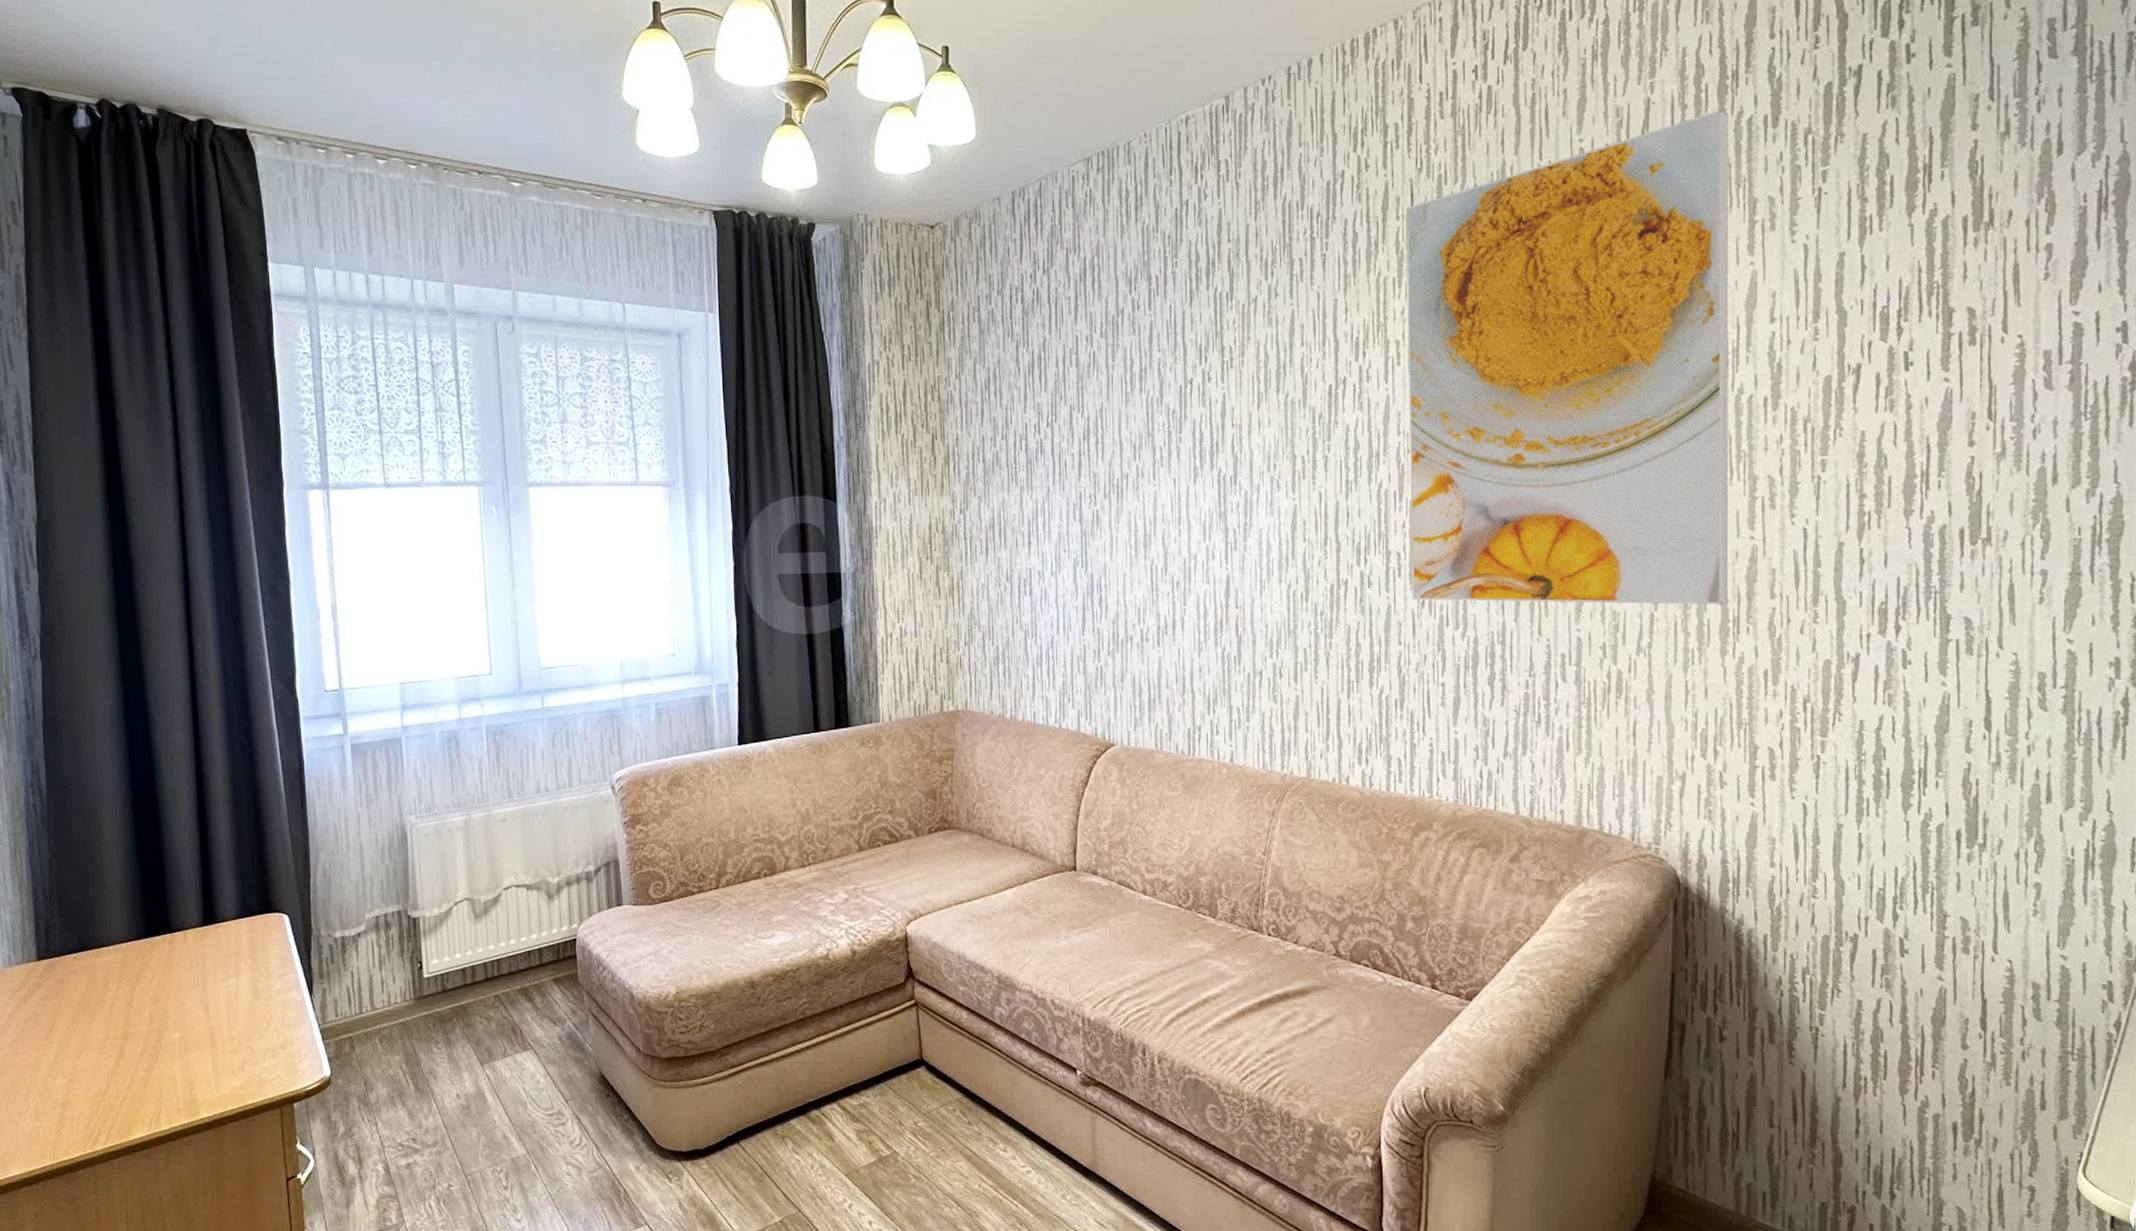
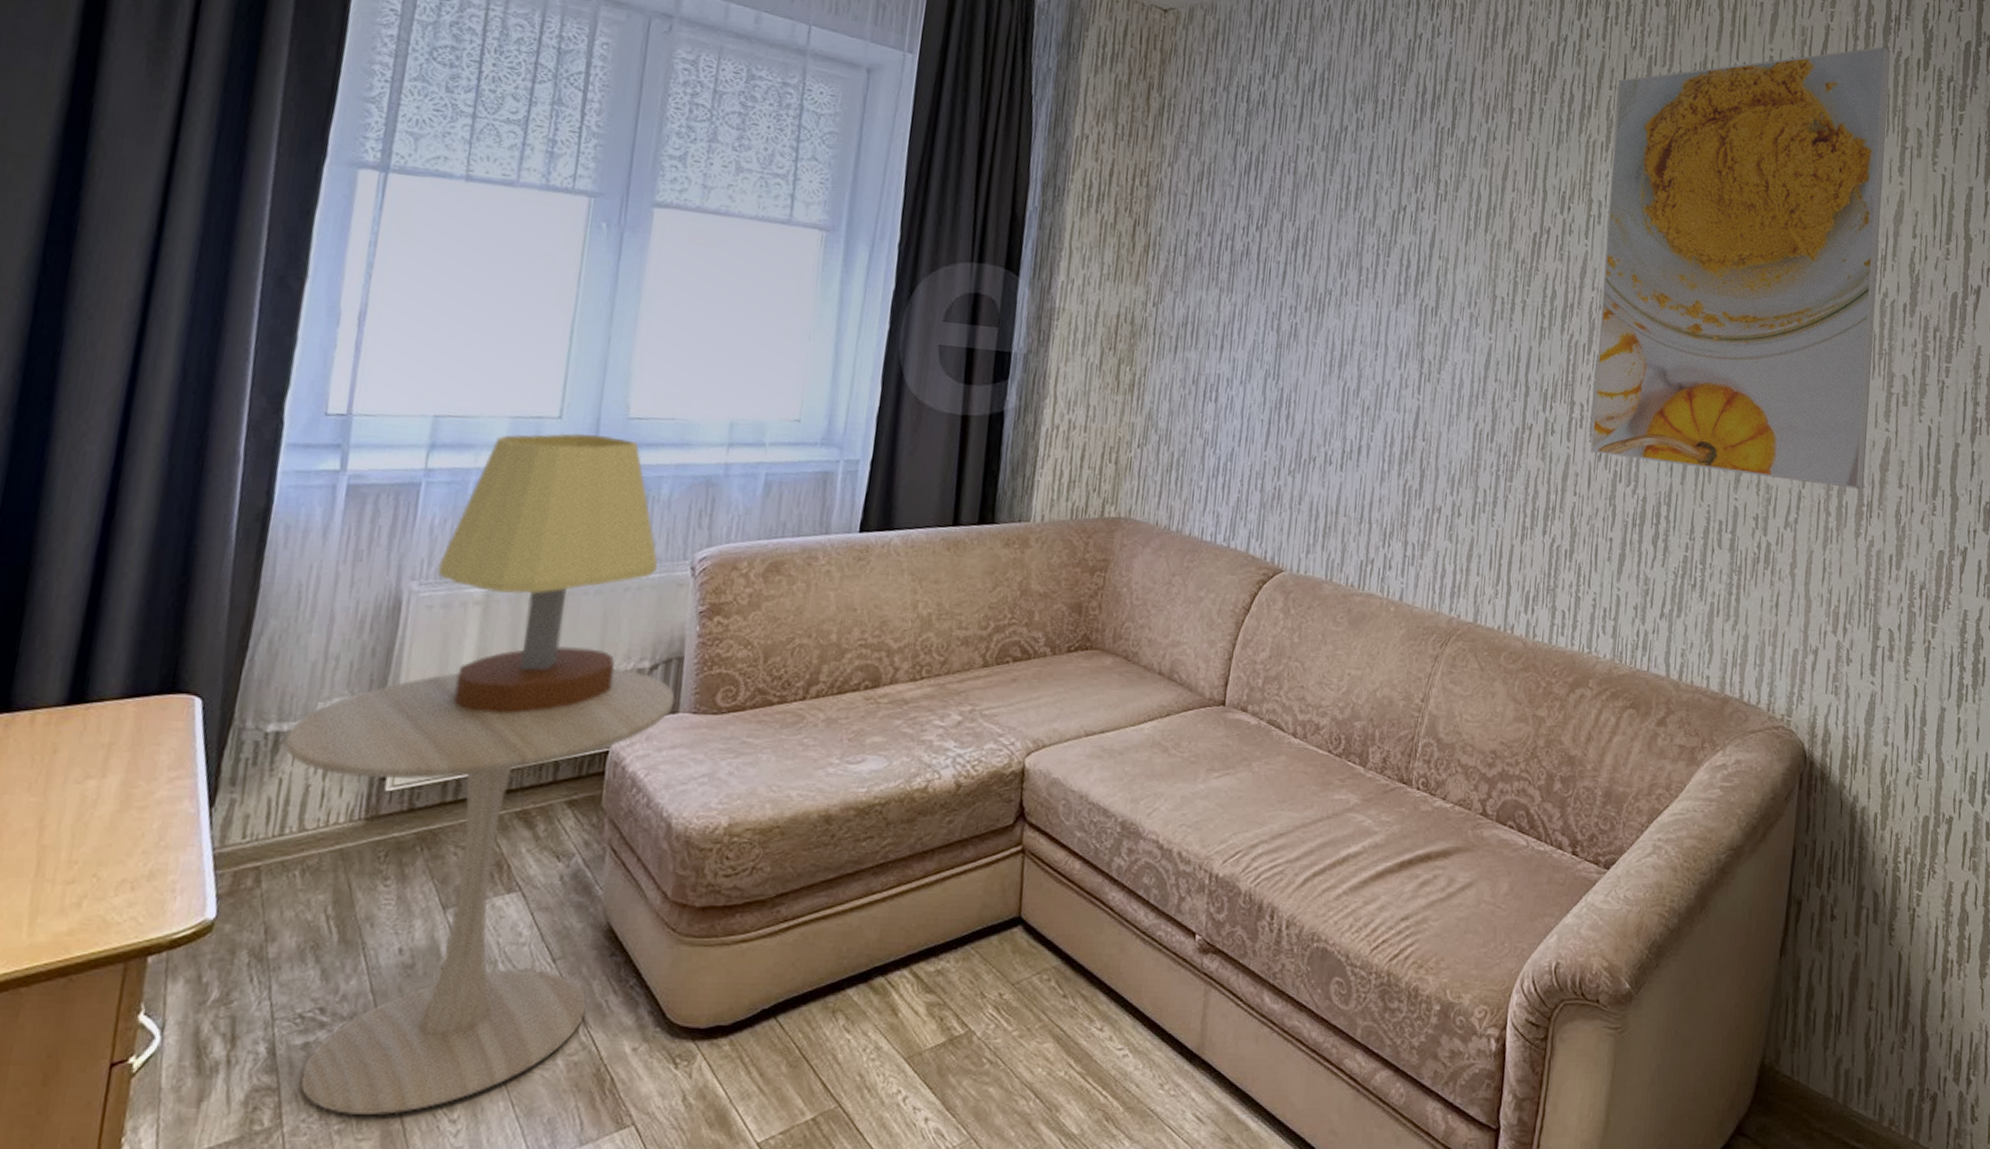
side table: none [349,873,618,1216] -> present [284,669,675,1116]
table lamp: none [426,685,585,914] -> present [437,432,658,714]

